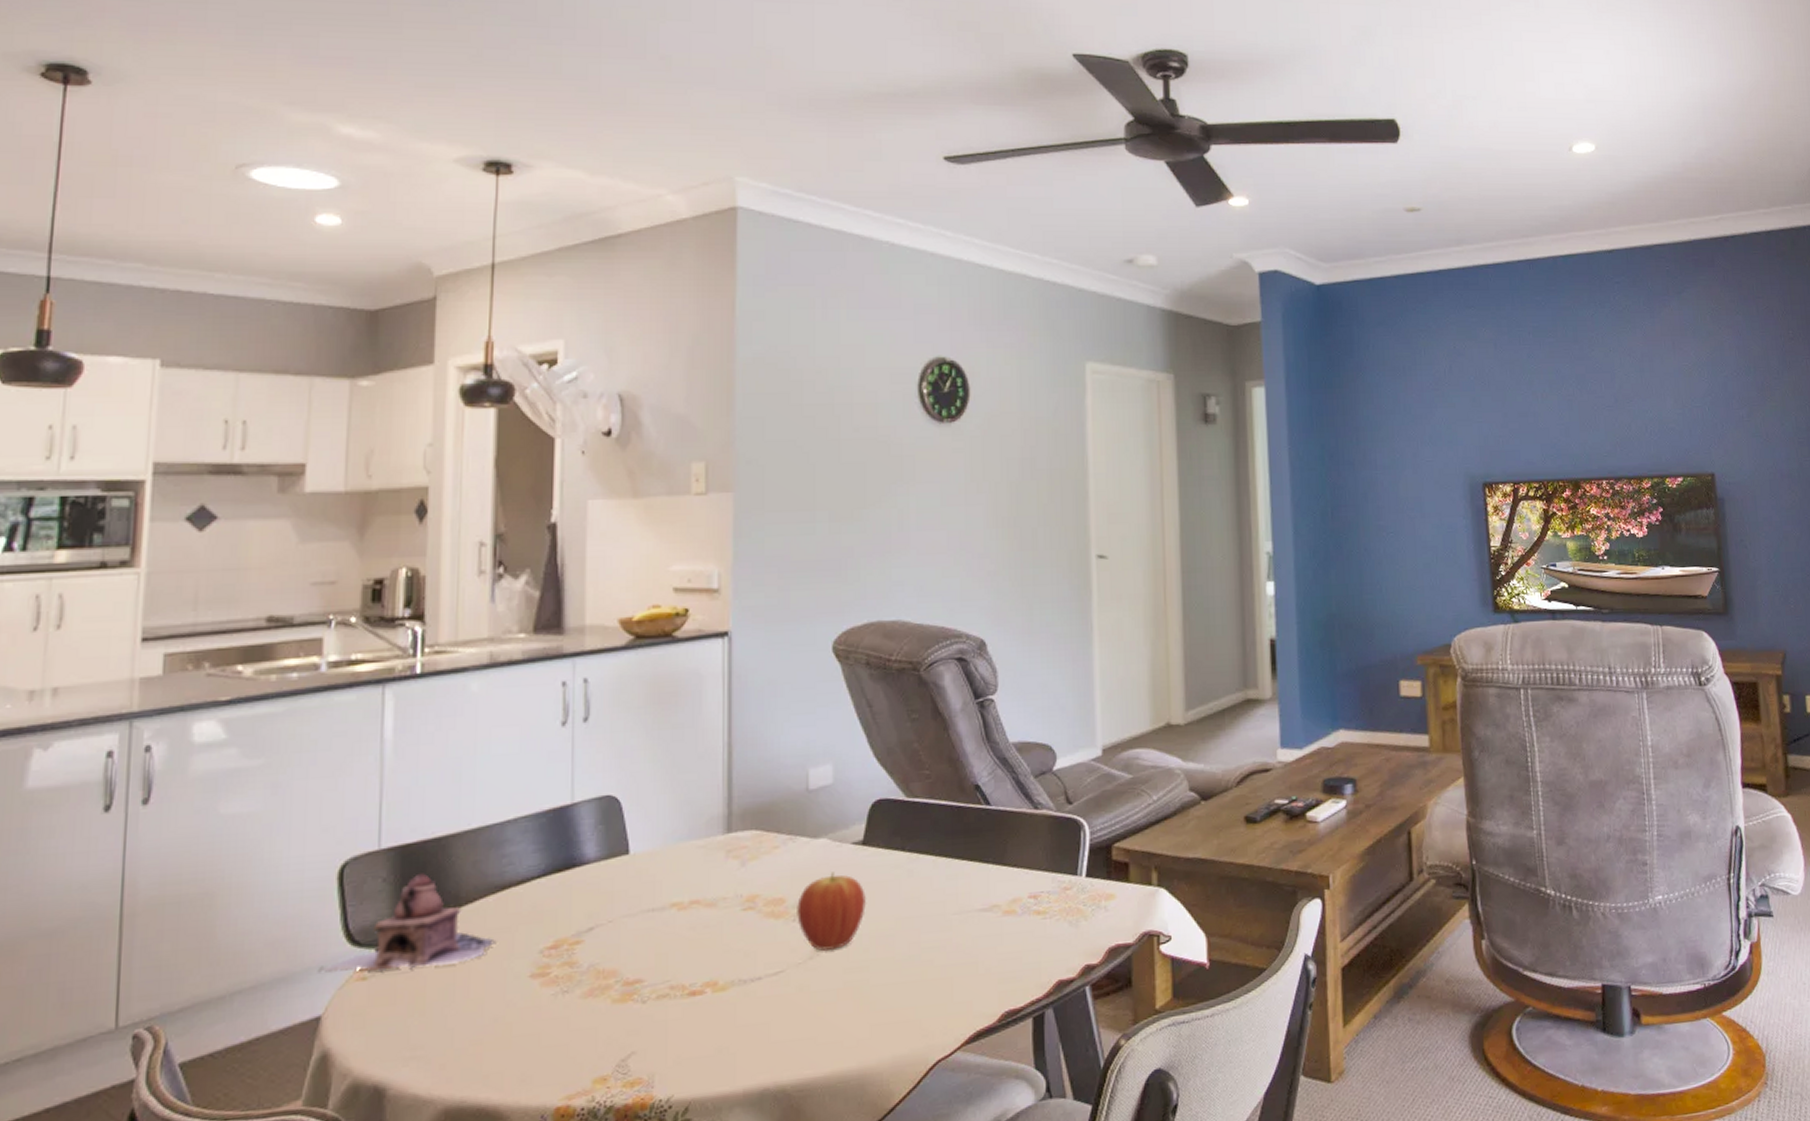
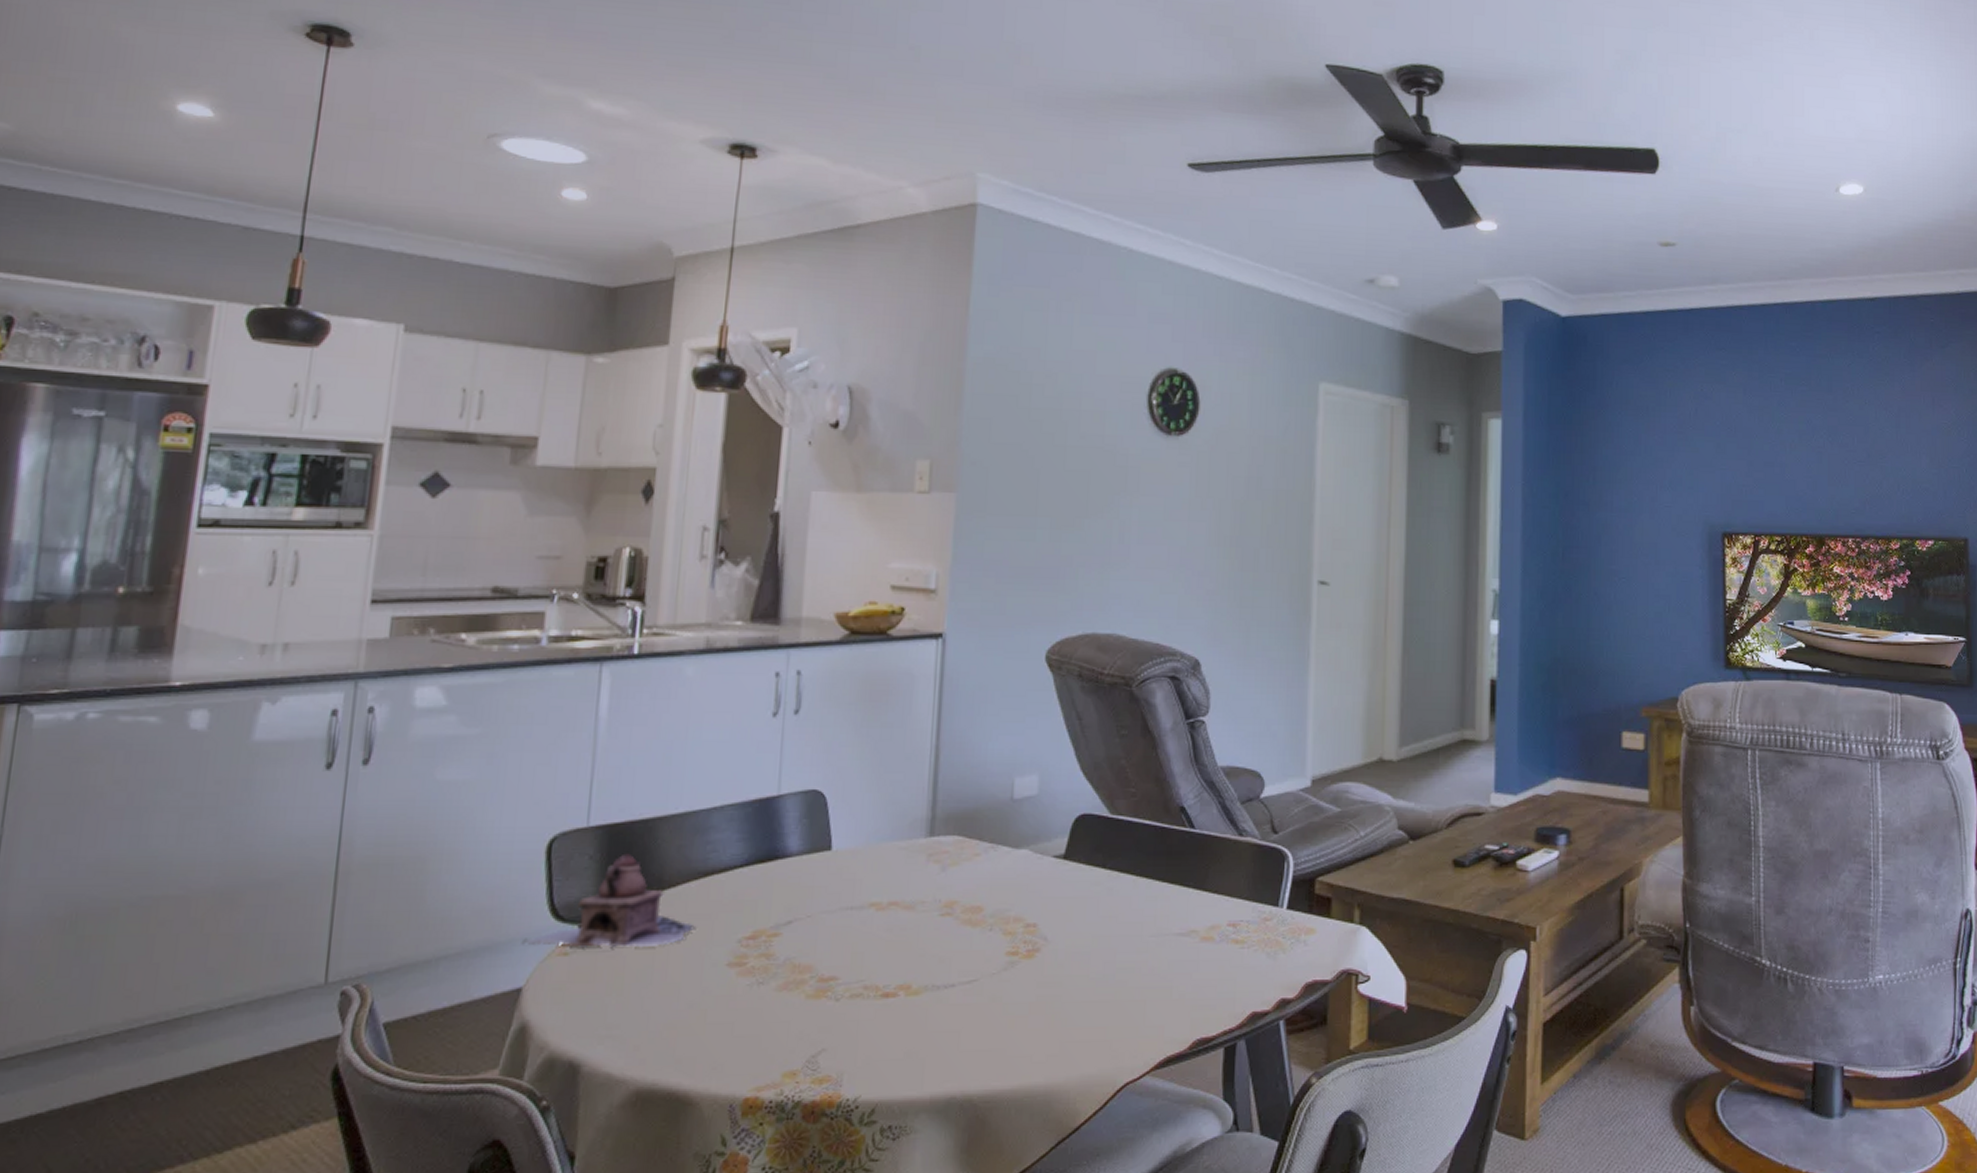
fruit: present [797,872,866,951] -> none [994,884,1064,962]

